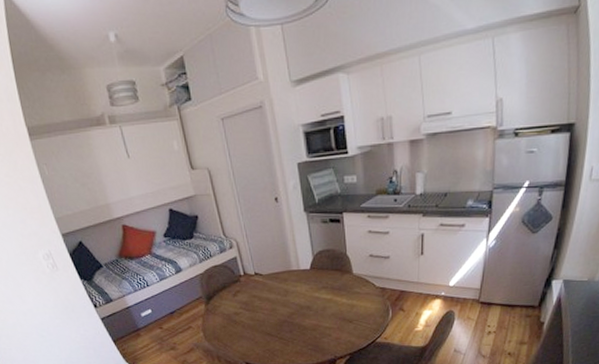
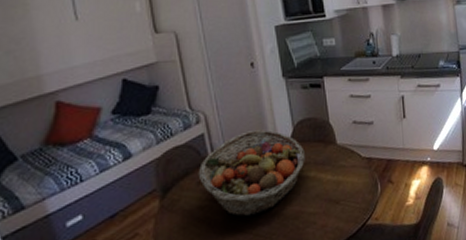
fruit basket: none [233,257,323,324] -> present [198,129,305,217]

